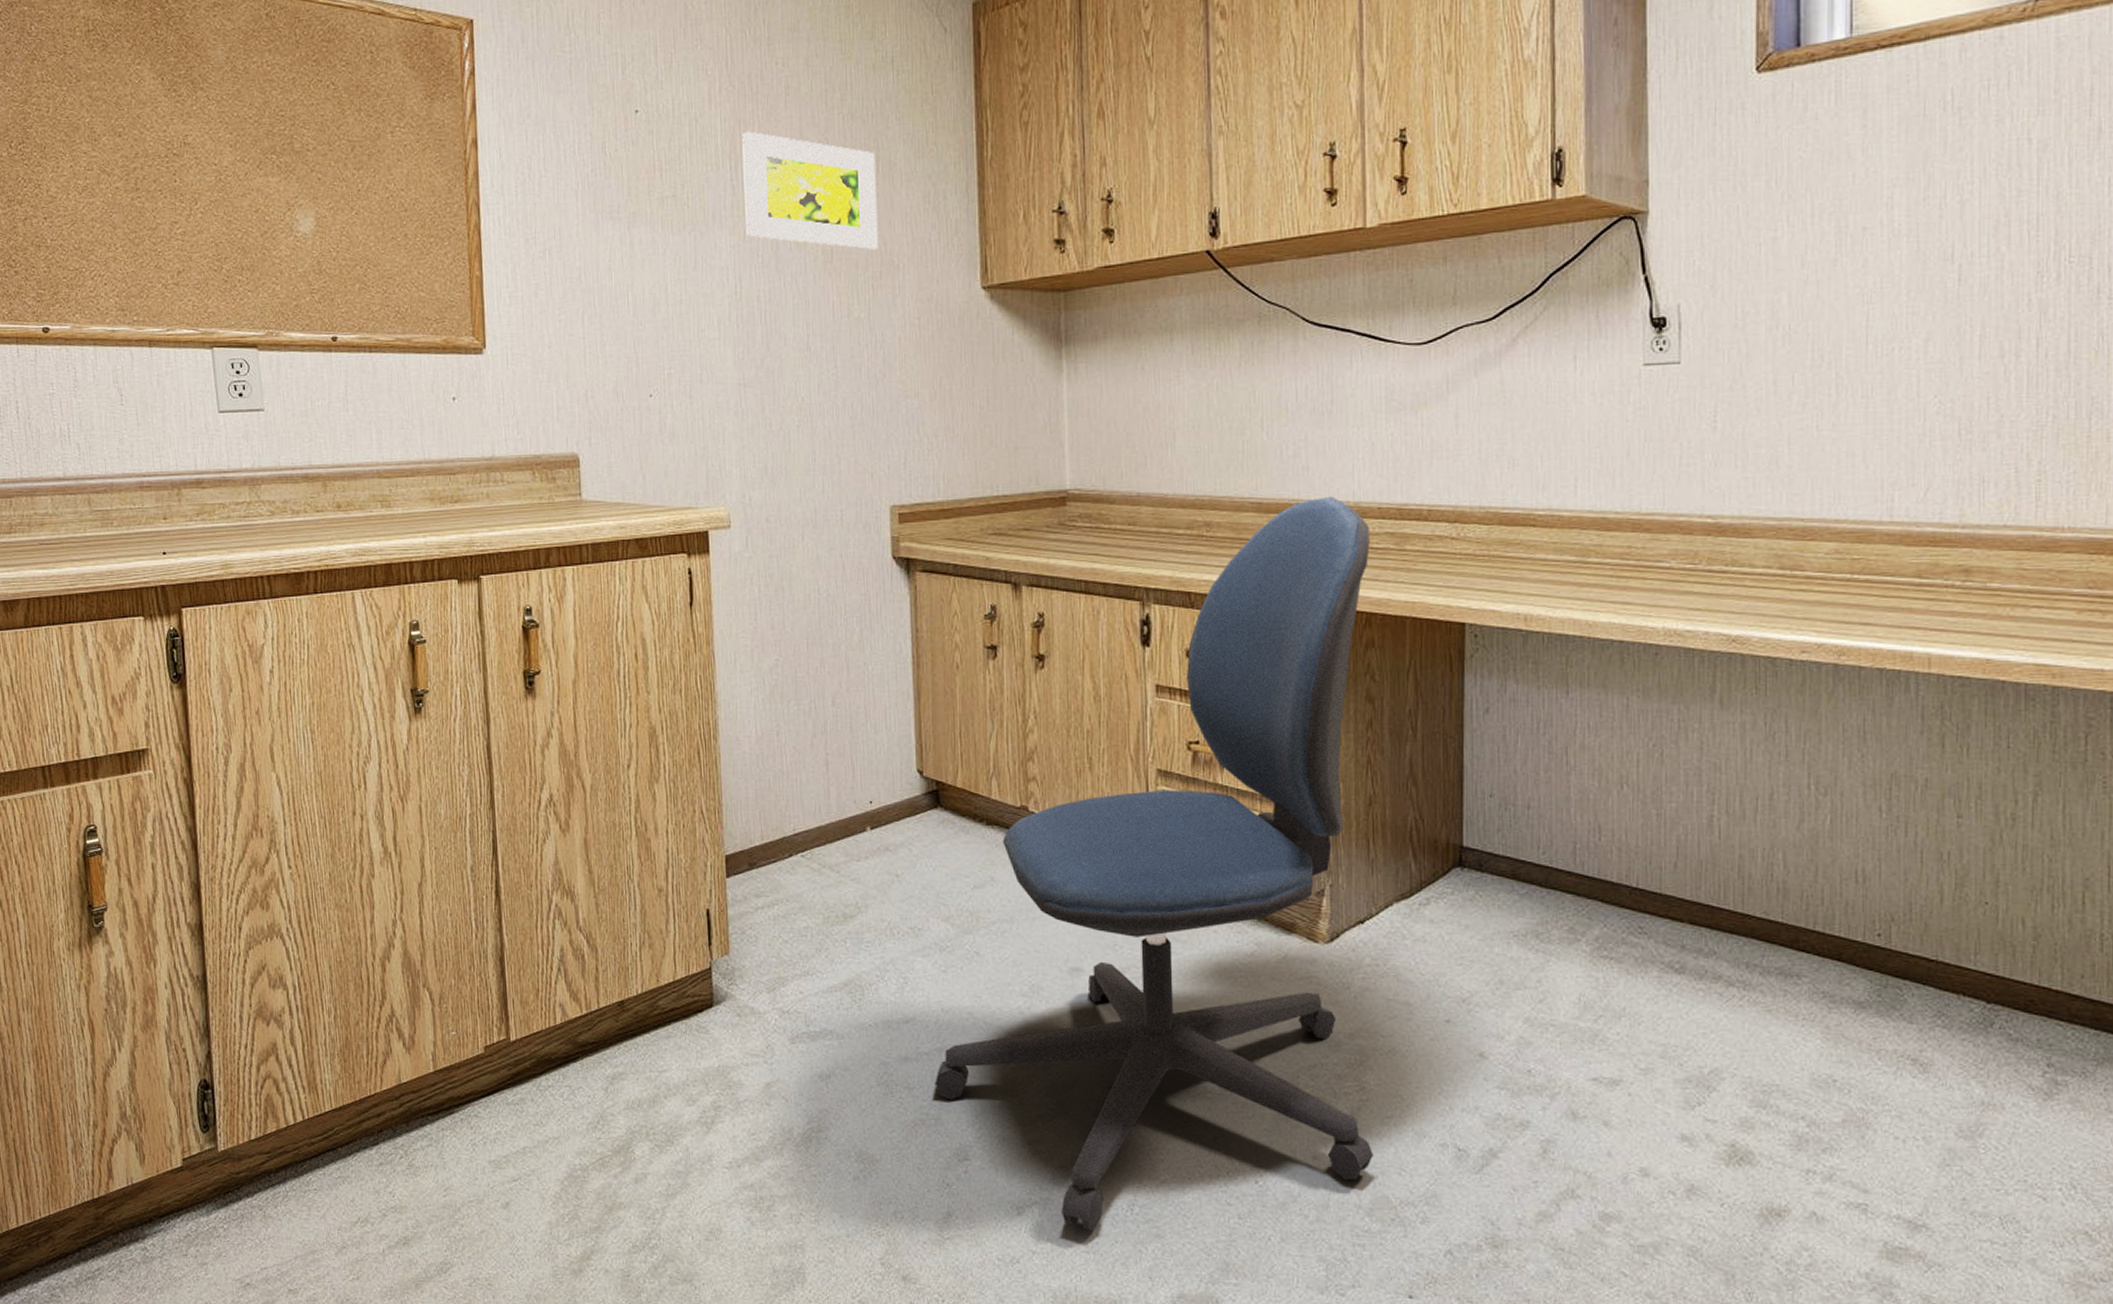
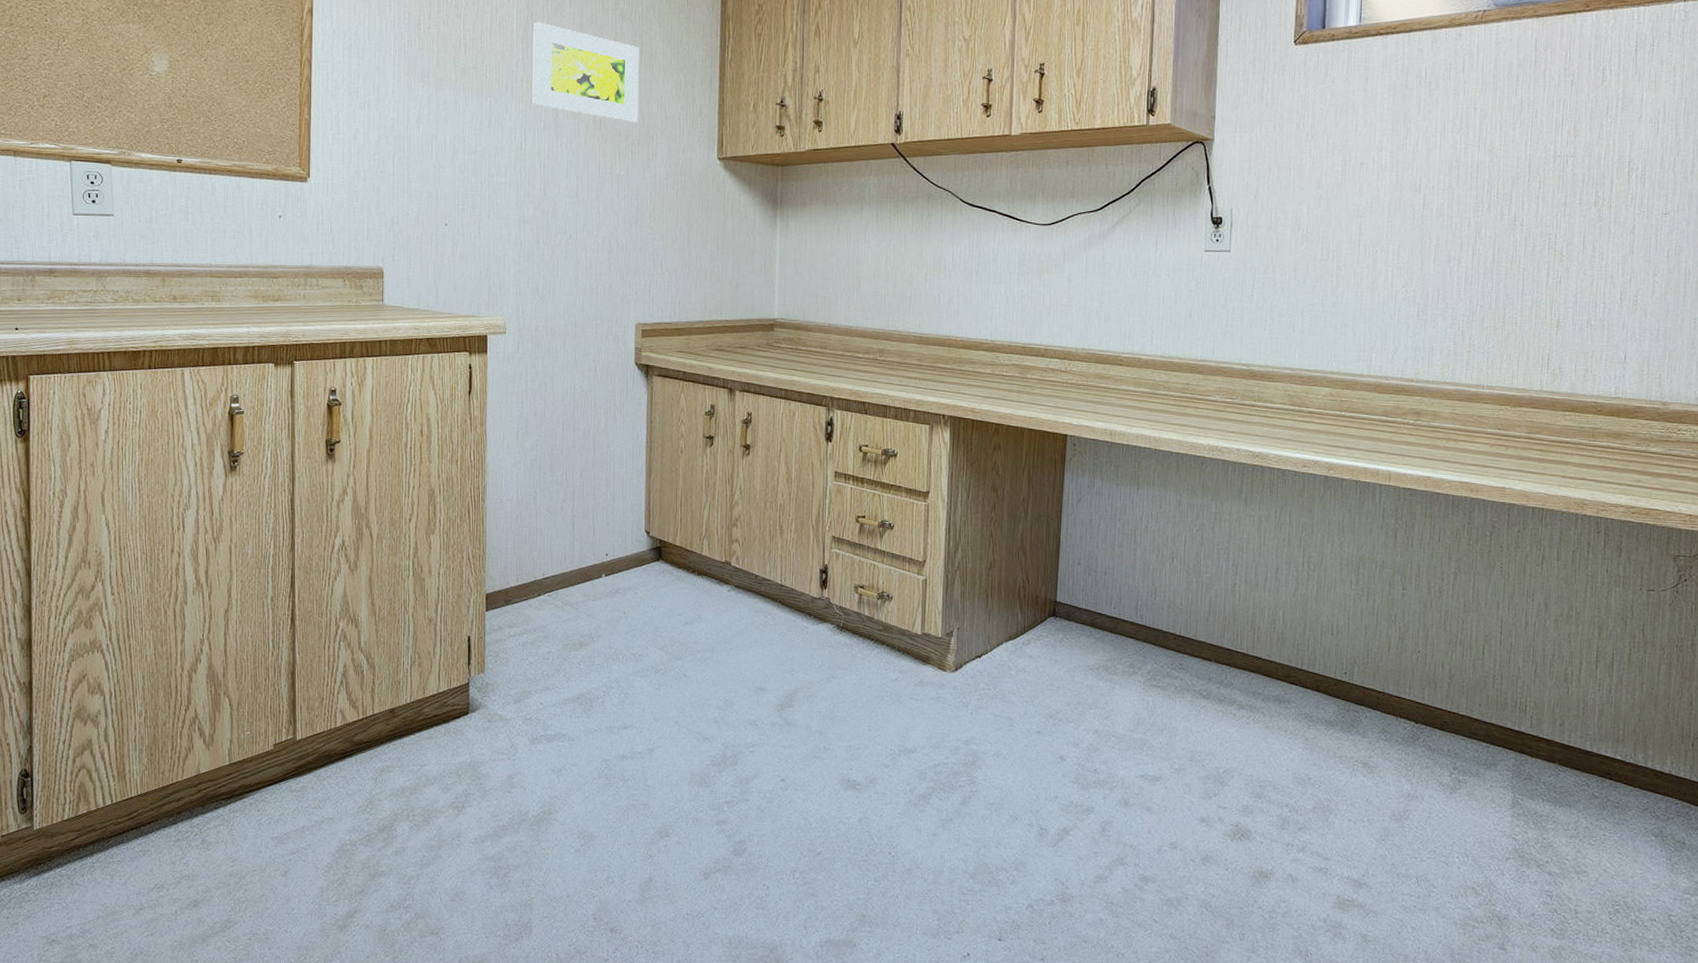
office chair: present [935,496,1374,1230] -> none [645,334,1001,891]

